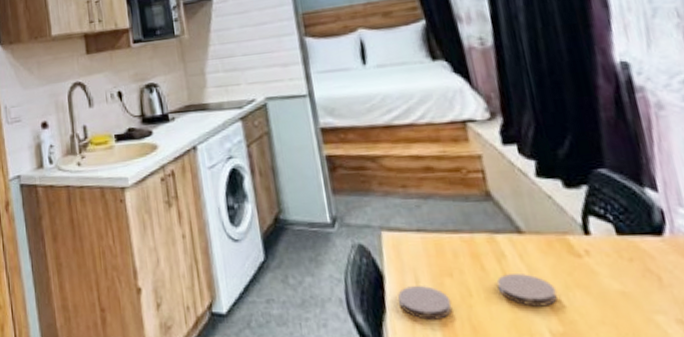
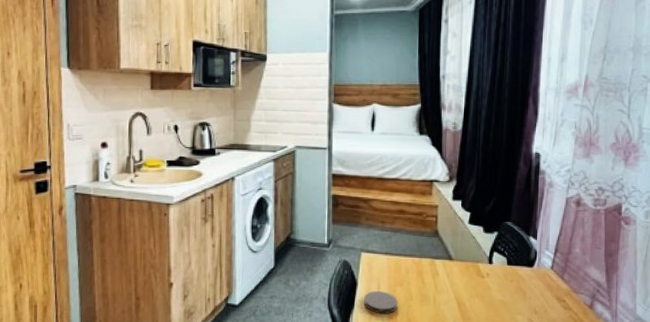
coaster: present [496,274,557,307] -> none [429,286,464,308]

